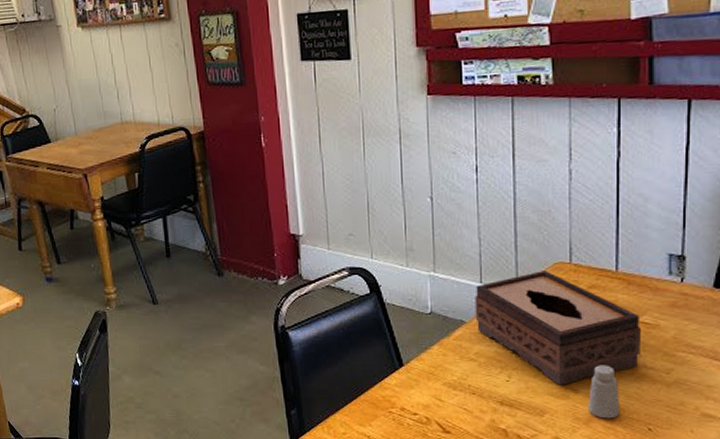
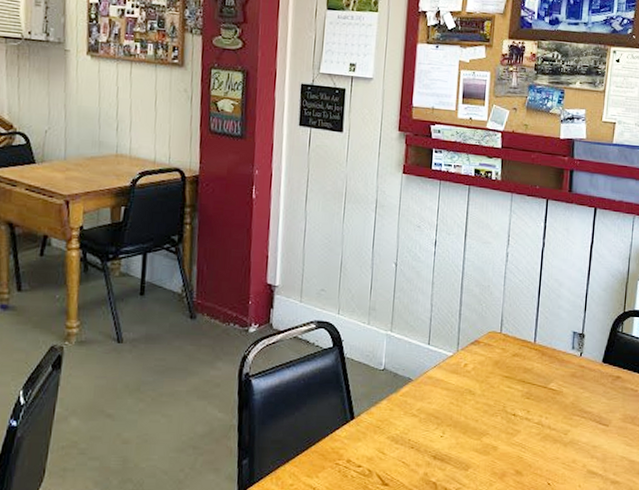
tissue box: present [475,271,641,385] -> none [421,338,549,442]
saltshaker: present [588,365,621,419] -> none [504,425,529,474]

